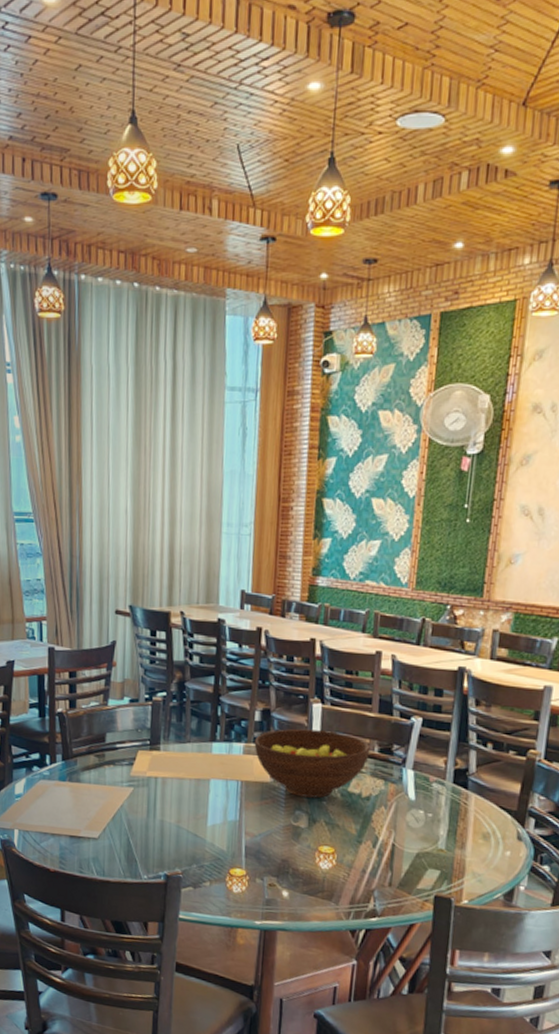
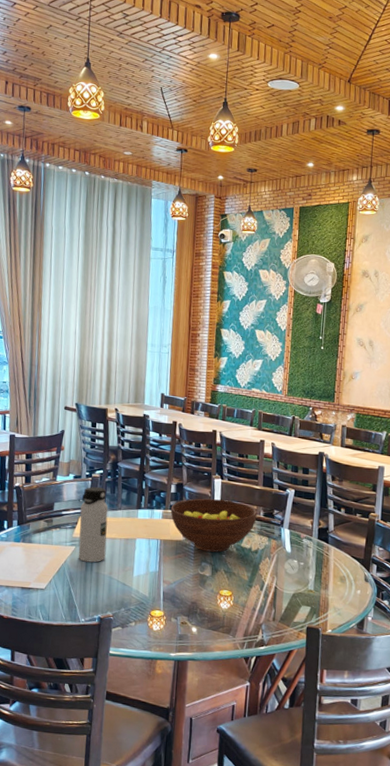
water bottle: none [137,713,174,808] -> present [78,486,108,563]

